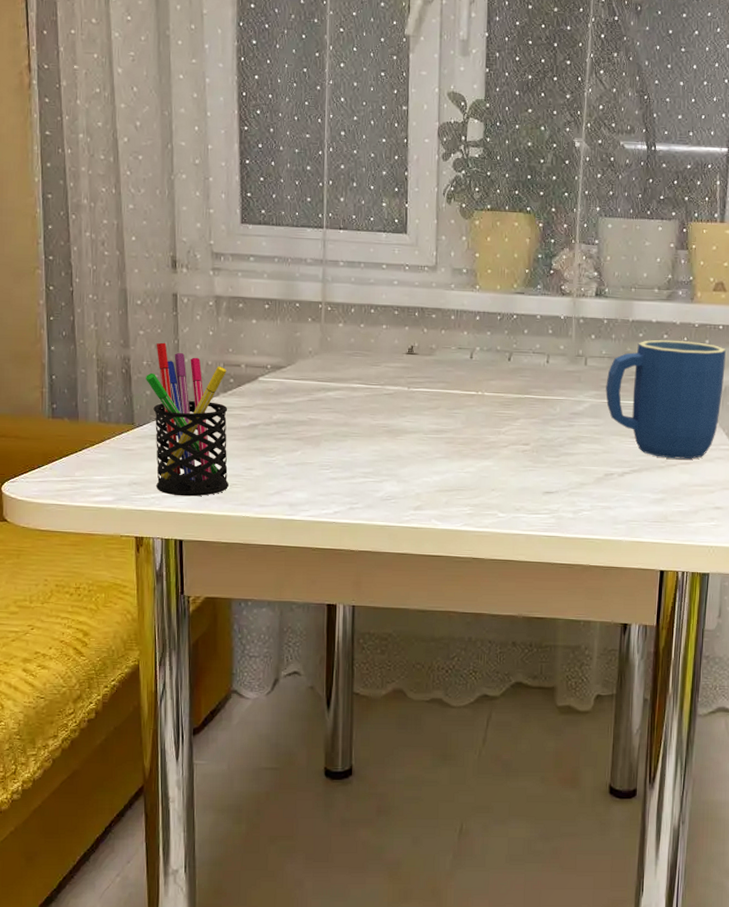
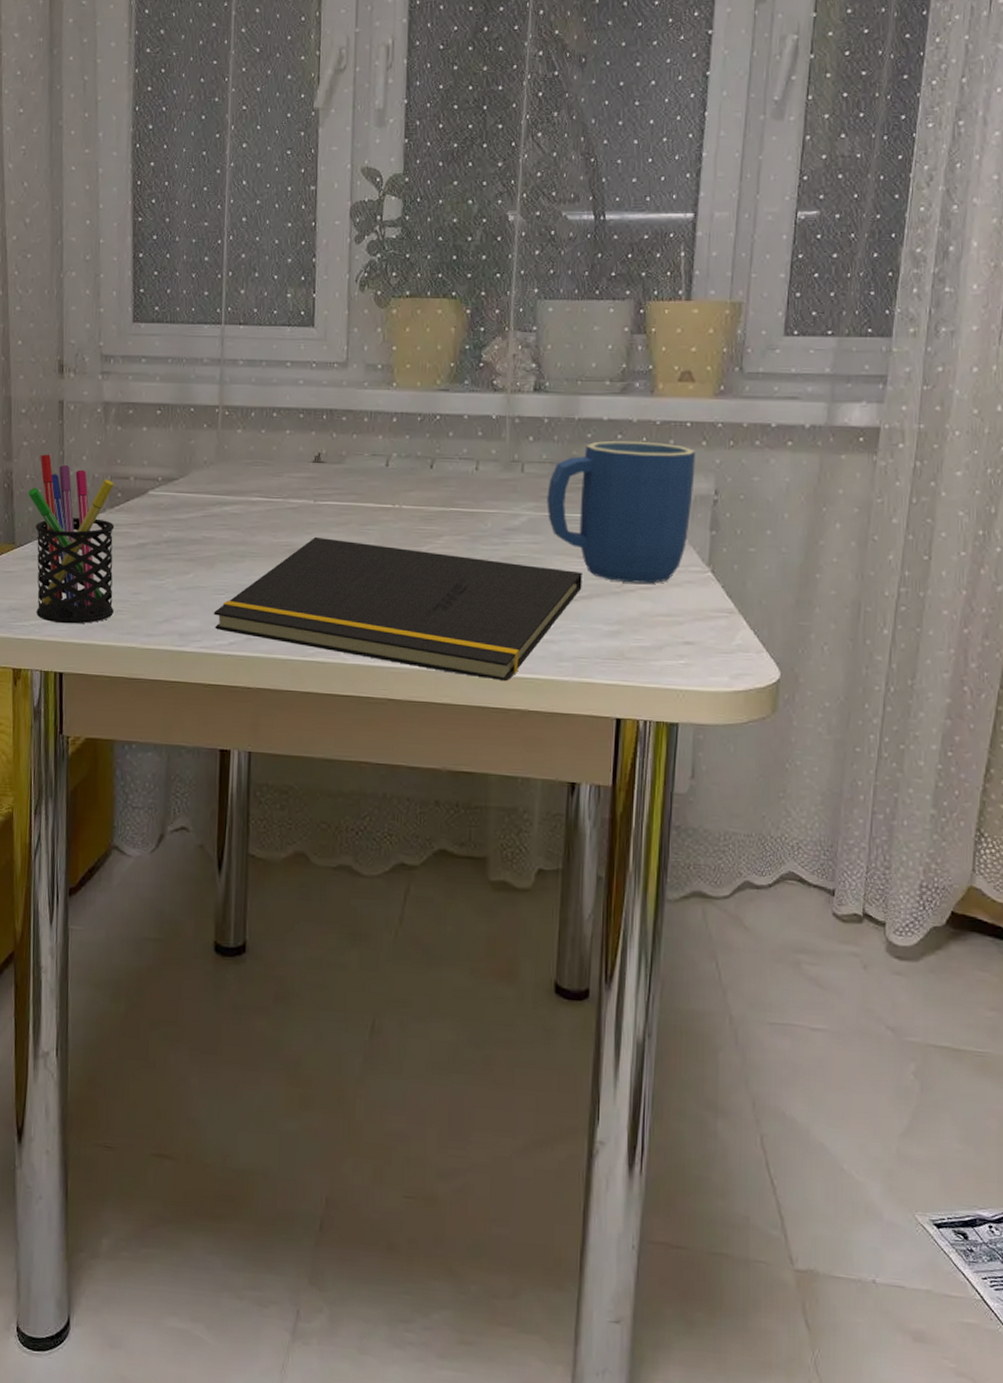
notepad: none [319,419,634,541] -> present [213,536,582,680]

